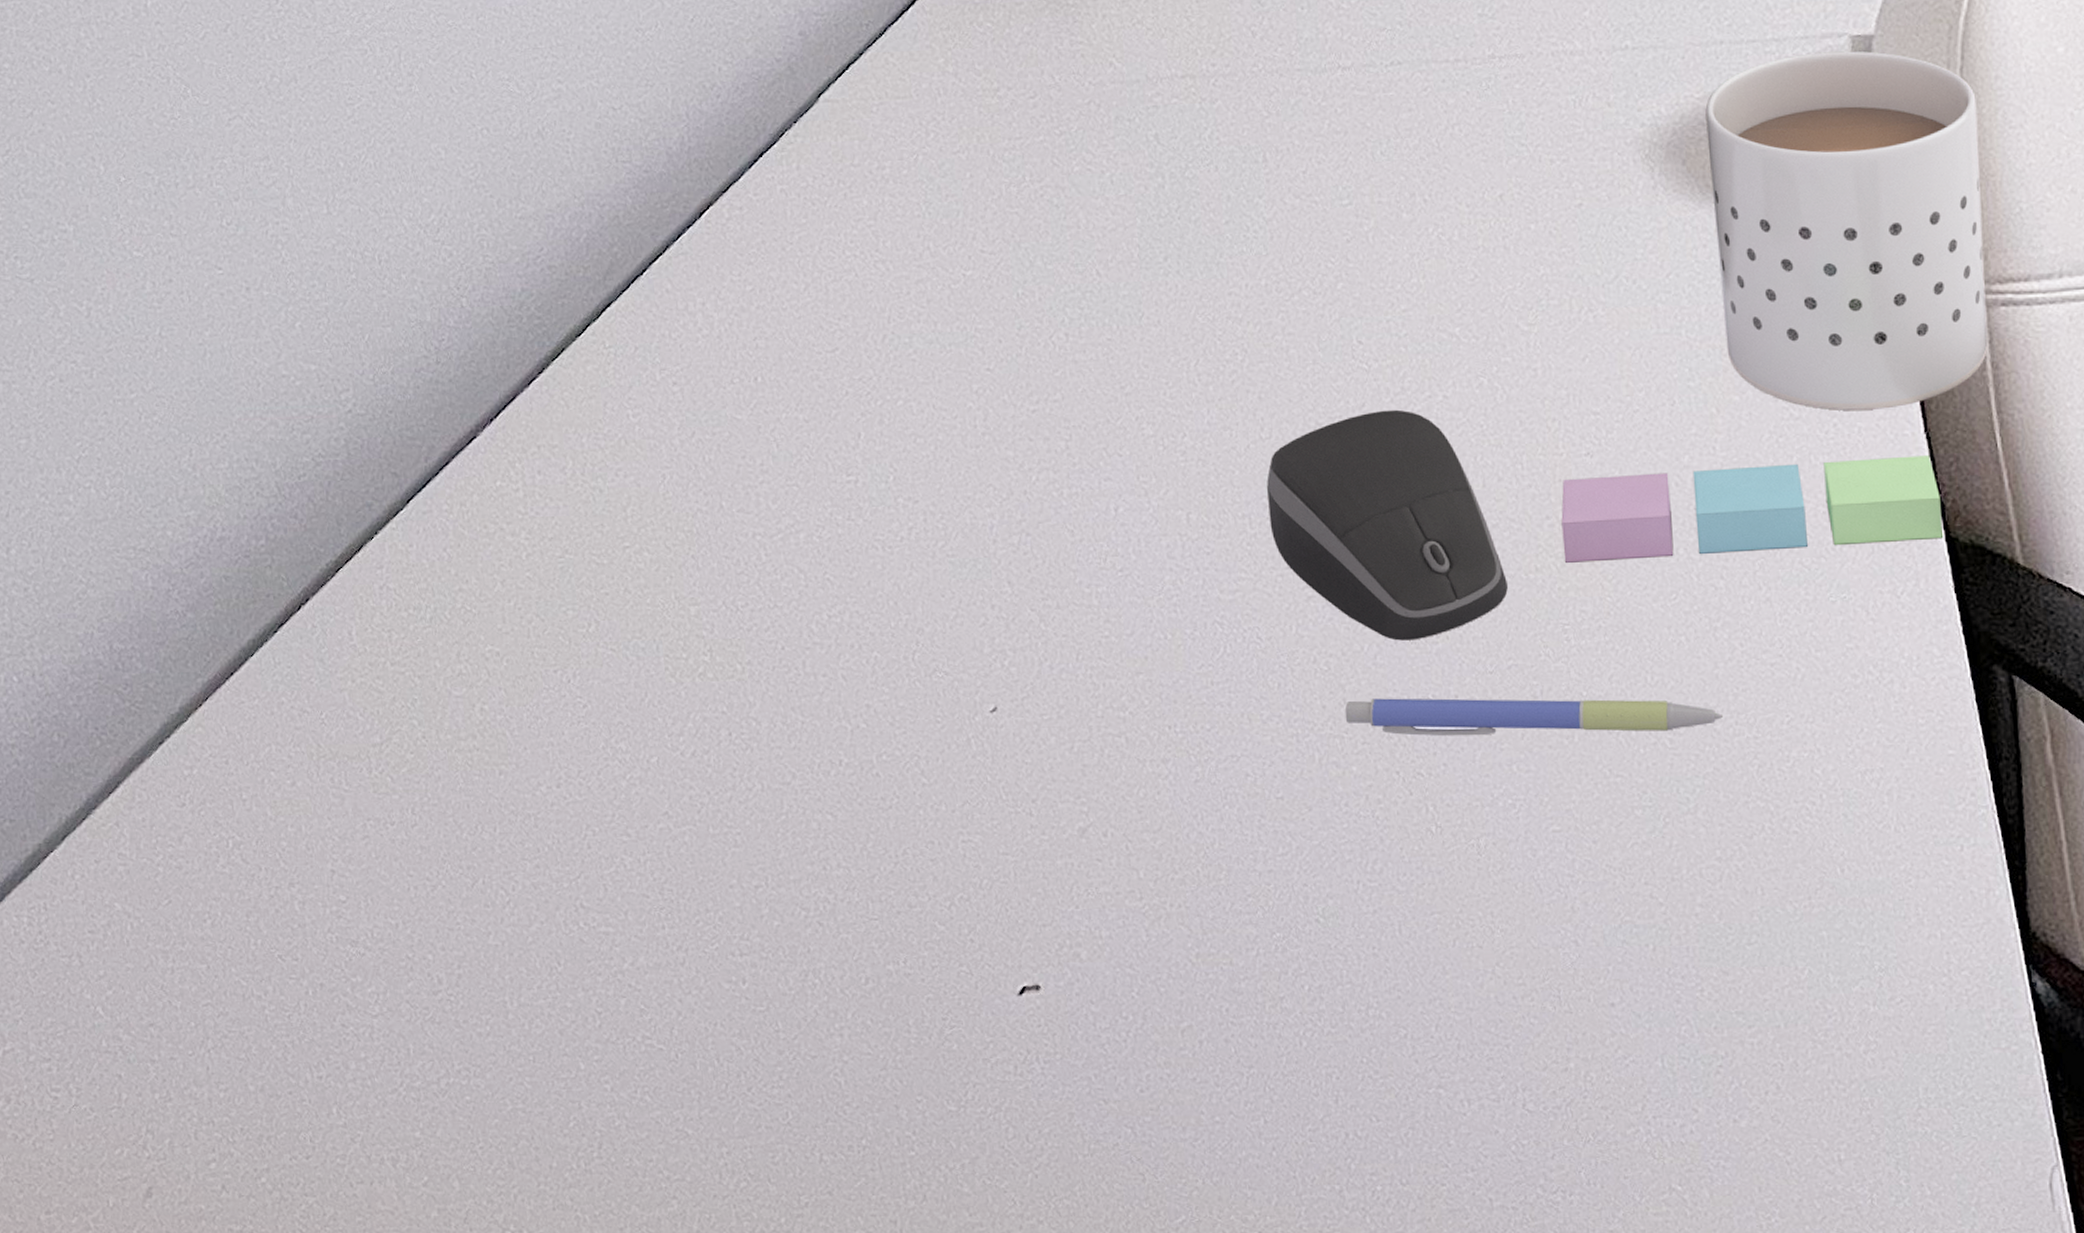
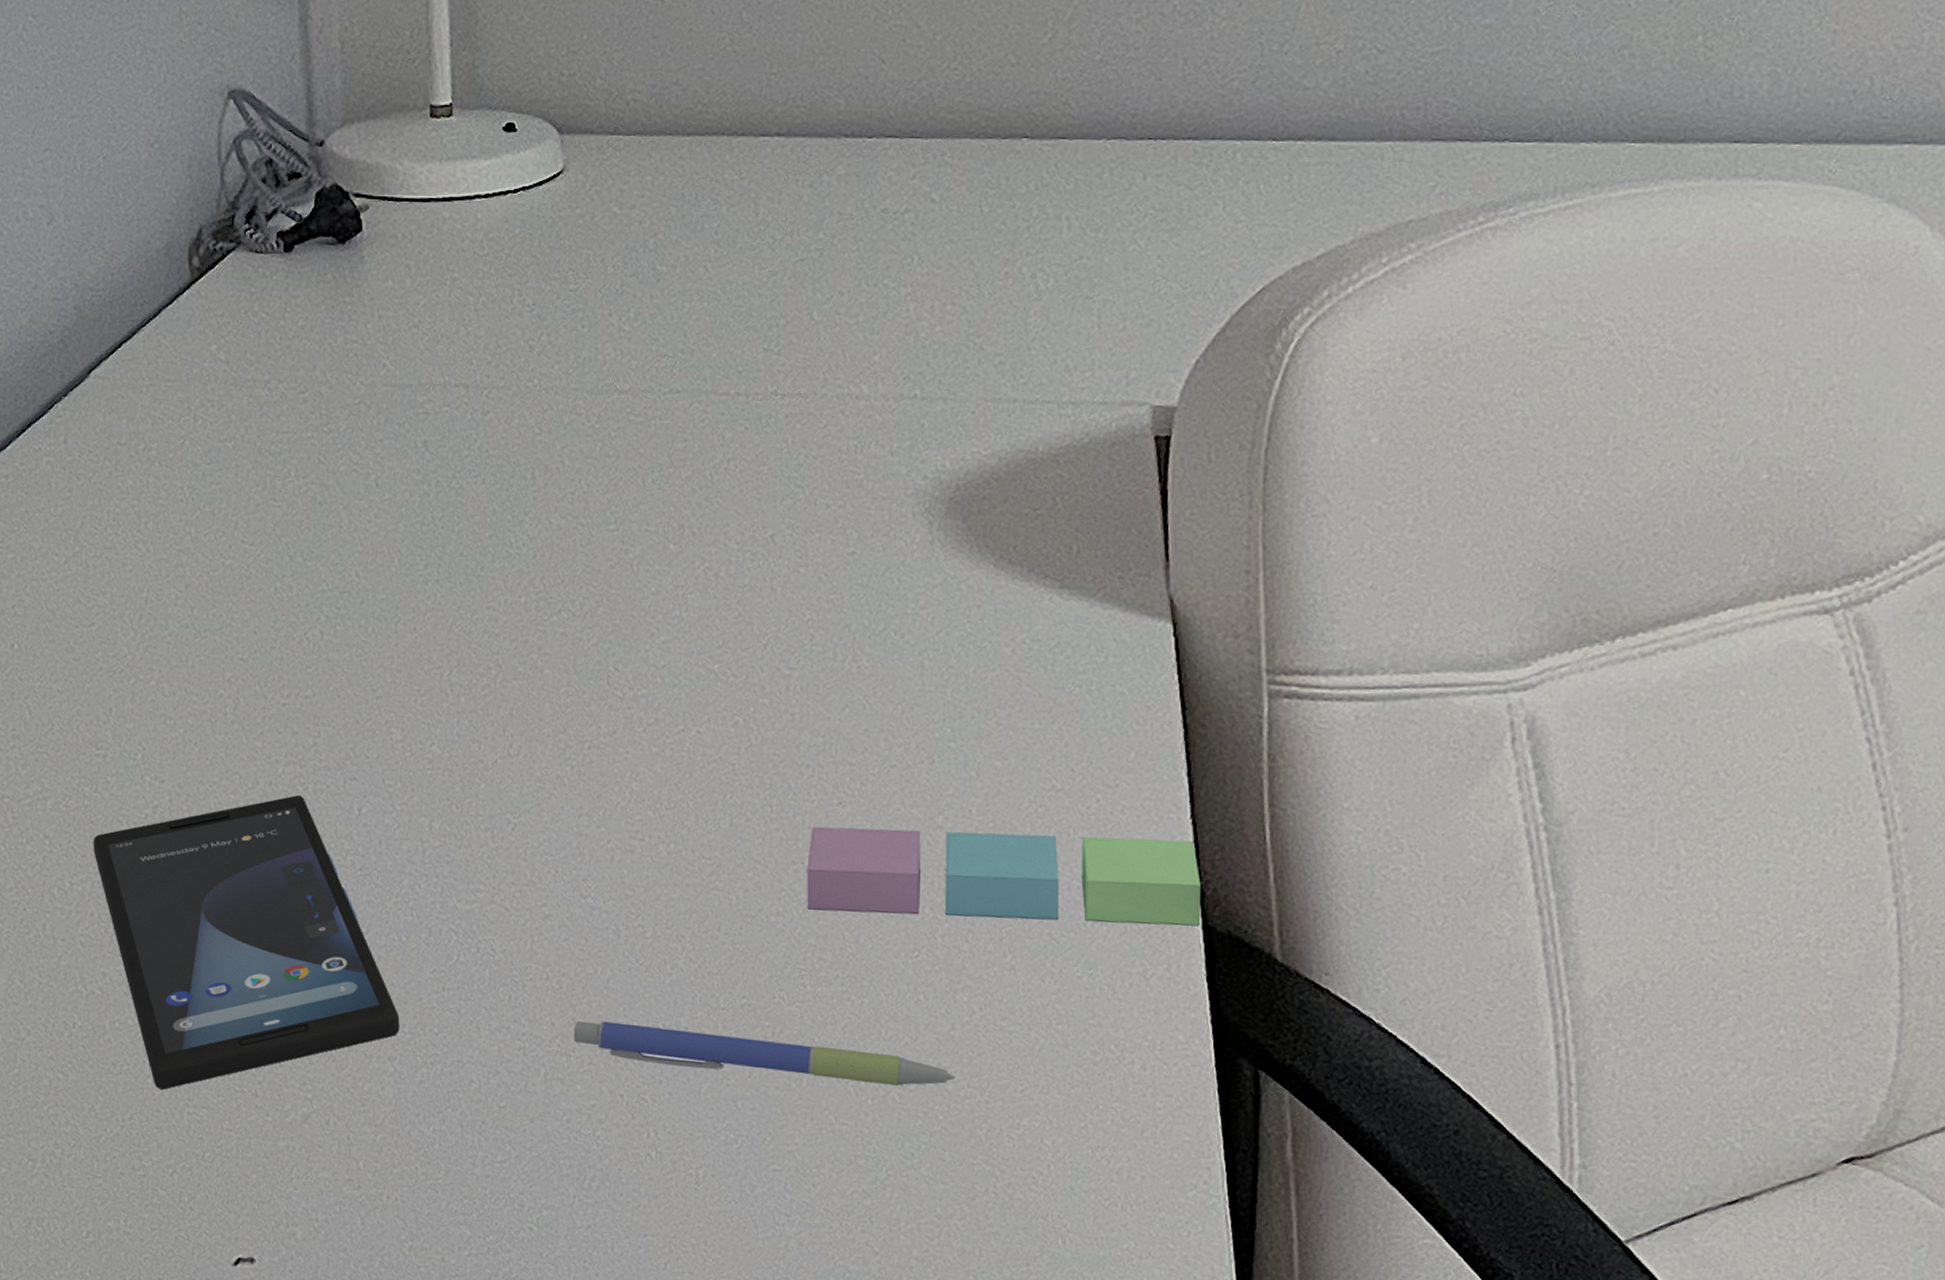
smartphone: none [849,502,1172,819] -> present [93,795,400,1090]
computer mouse: present [1267,409,1508,641] -> none [512,739,747,969]
mug: present [1705,51,1988,411] -> none [991,420,1279,790]

